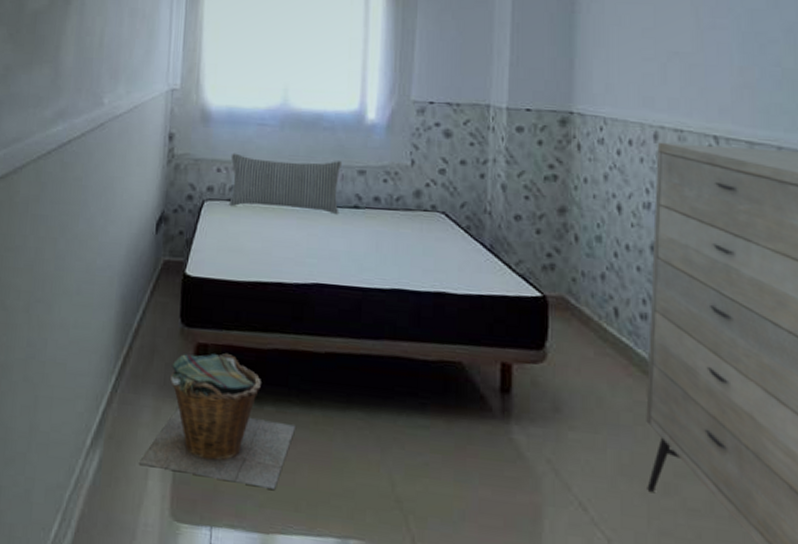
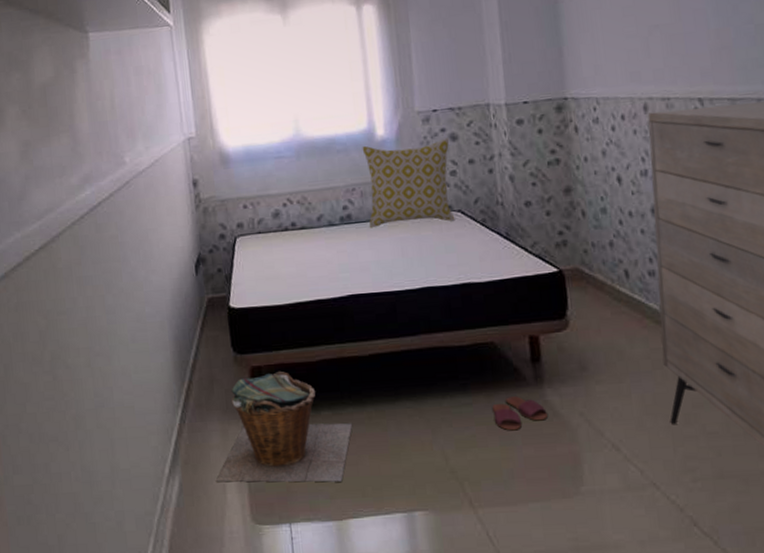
pillow: present [229,153,343,215] -> none [254,179,364,238]
pillow: none [345,127,443,223] -> present [362,138,456,229]
slippers: none [451,427,511,467] -> present [492,396,547,431]

